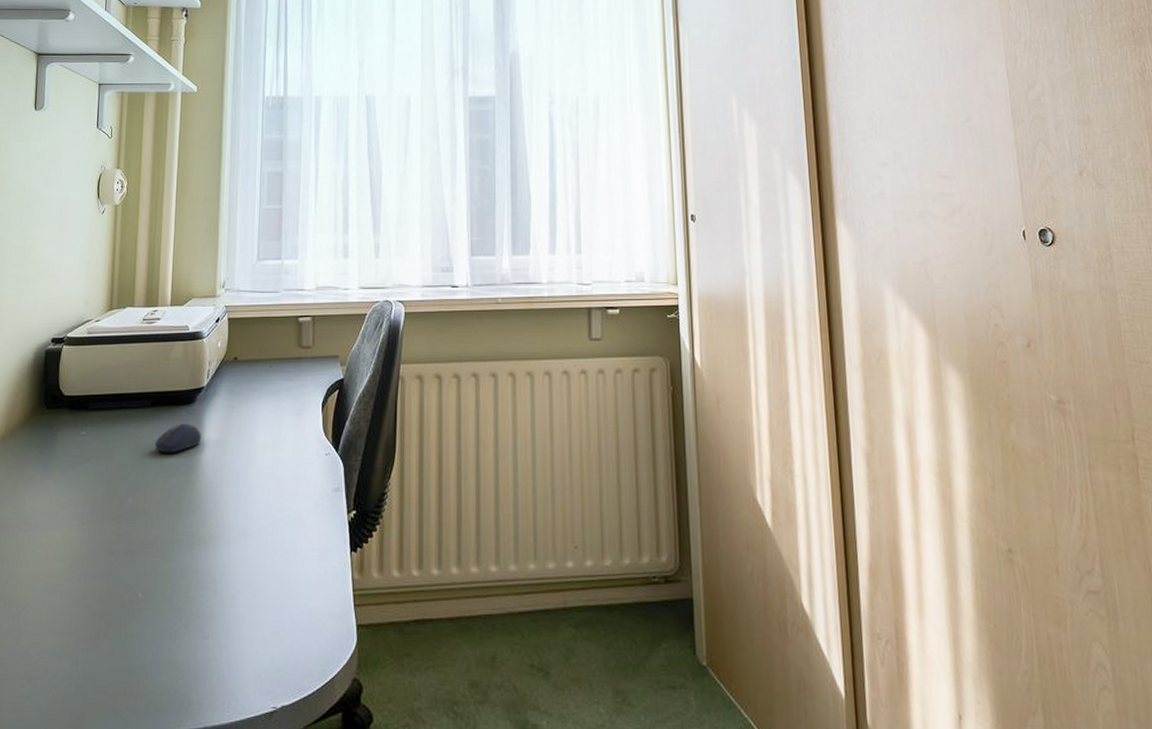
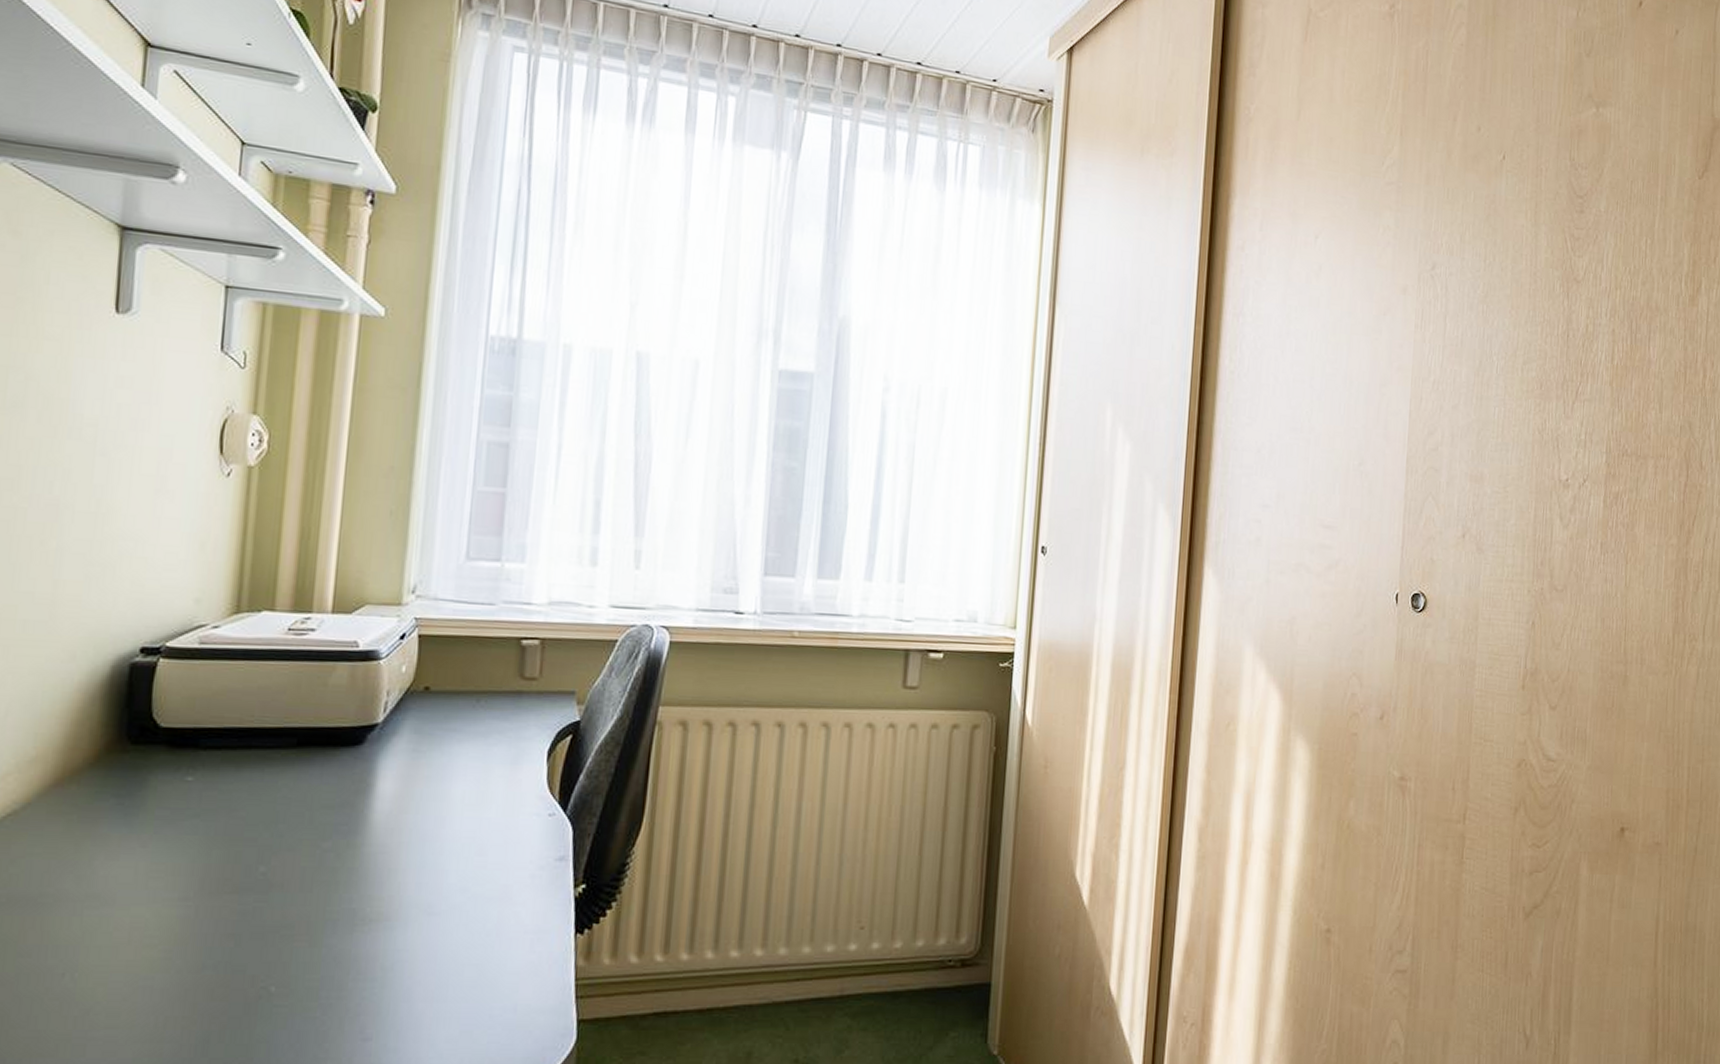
computer mouse: present [155,422,202,453] -> none [301,769,373,809]

